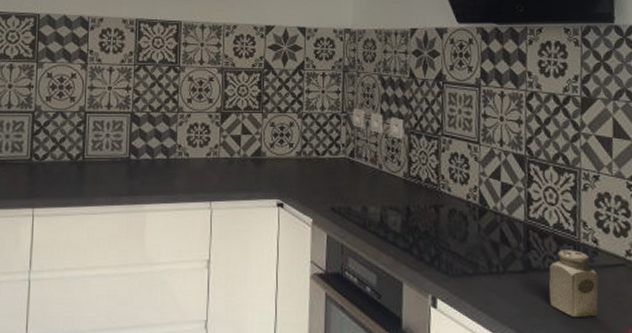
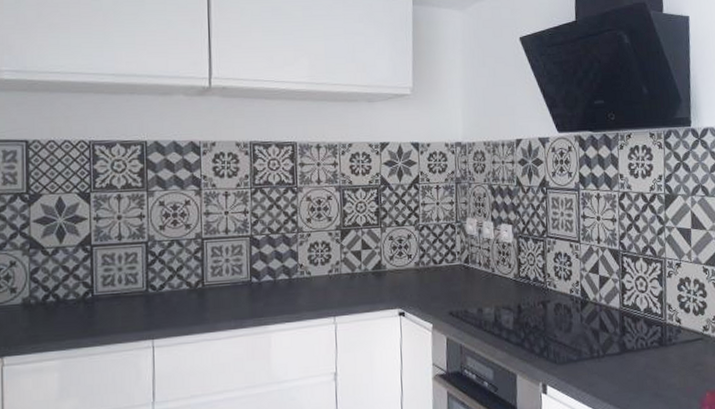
salt shaker: present [548,250,599,318] -> none [641,330,682,389]

